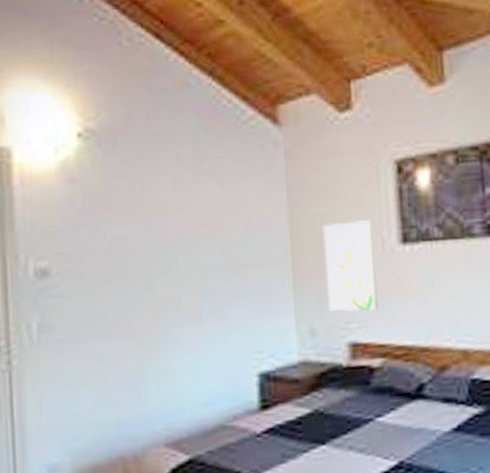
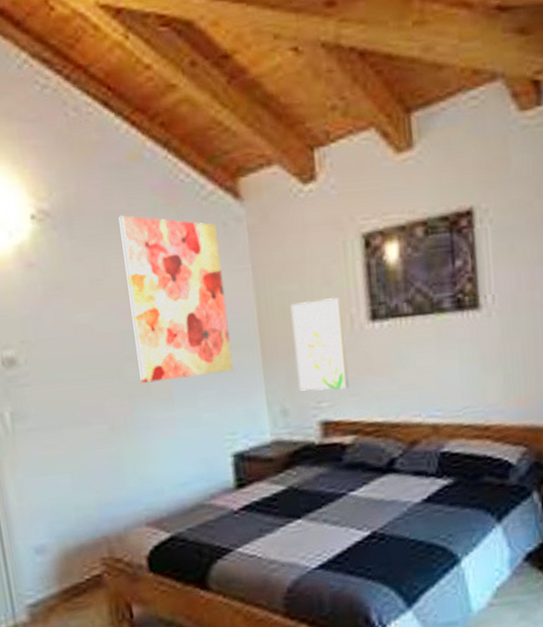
wall art: none [161,136,264,298] -> present [119,215,233,383]

